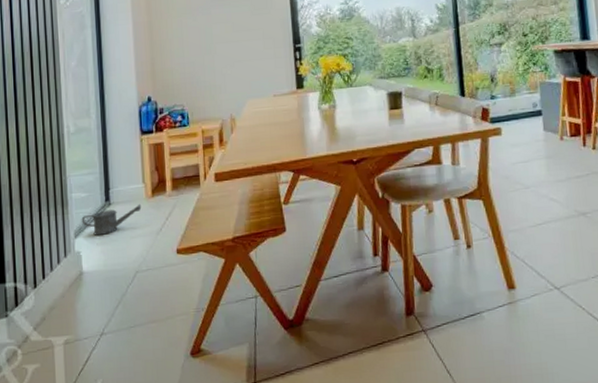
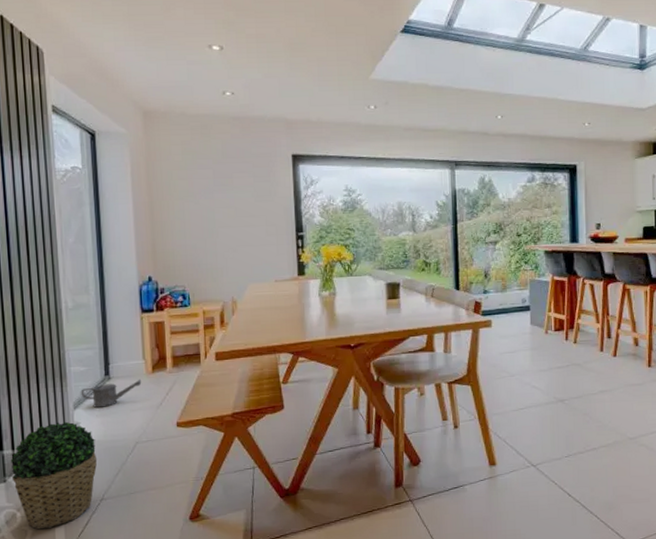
potted plant: none [12,251,98,367] -> present [10,421,98,529]

